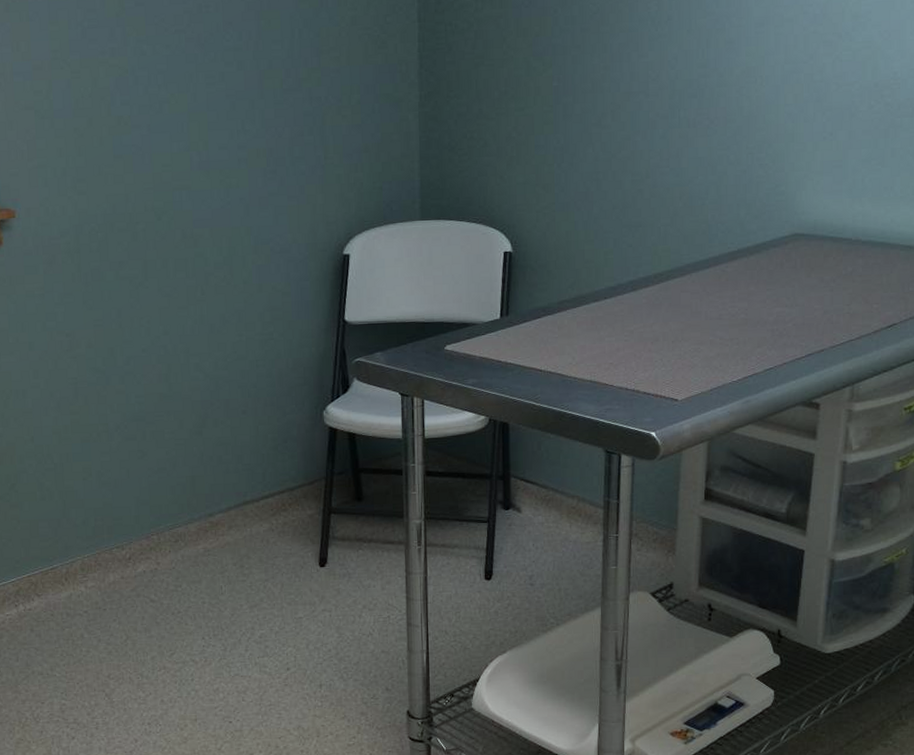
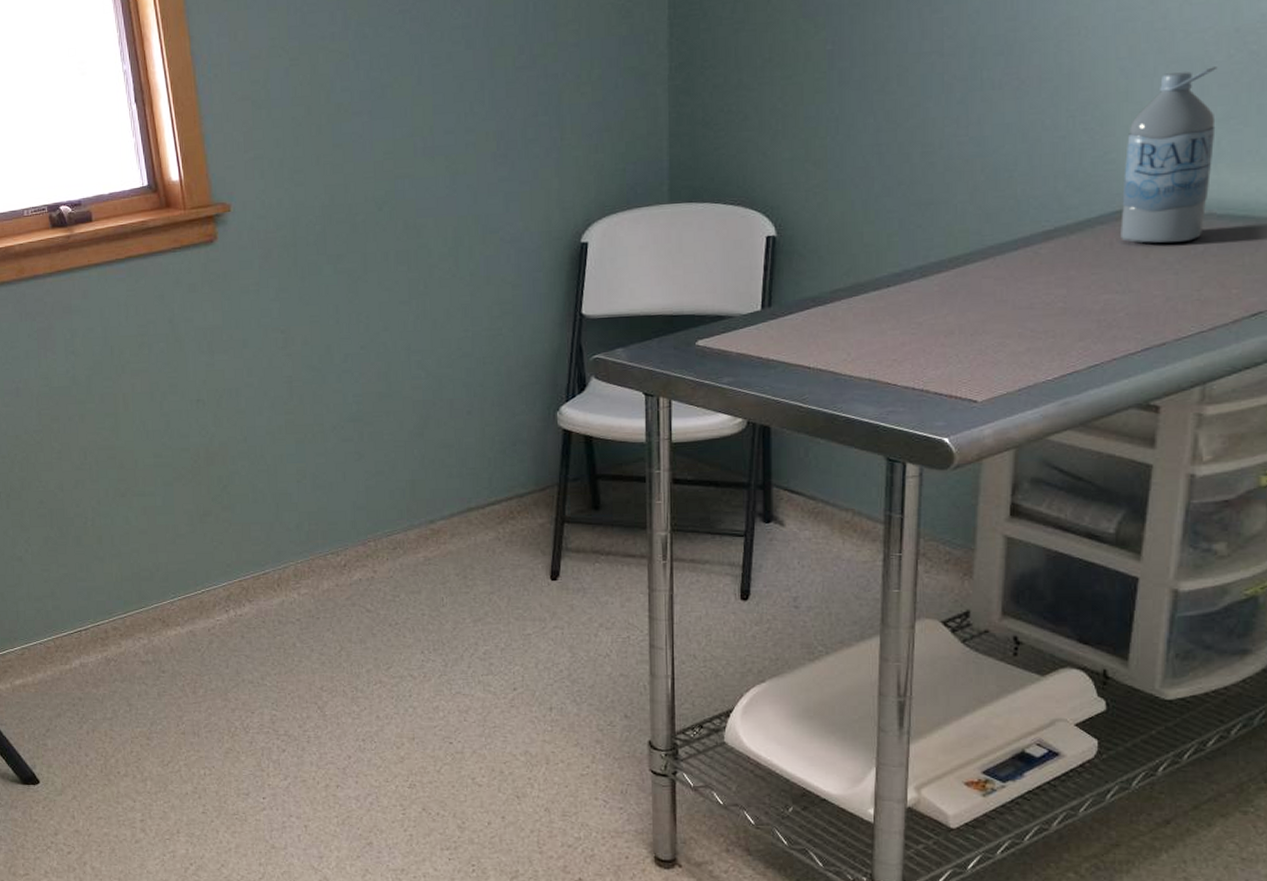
water bottle: none [789,115,862,264] -> present [1121,66,1218,243]

